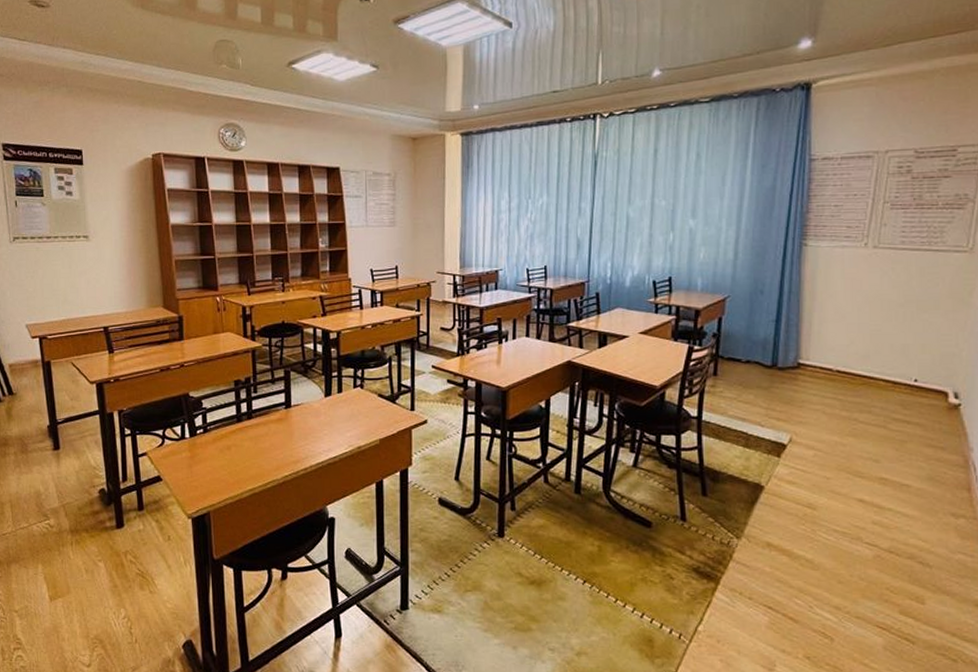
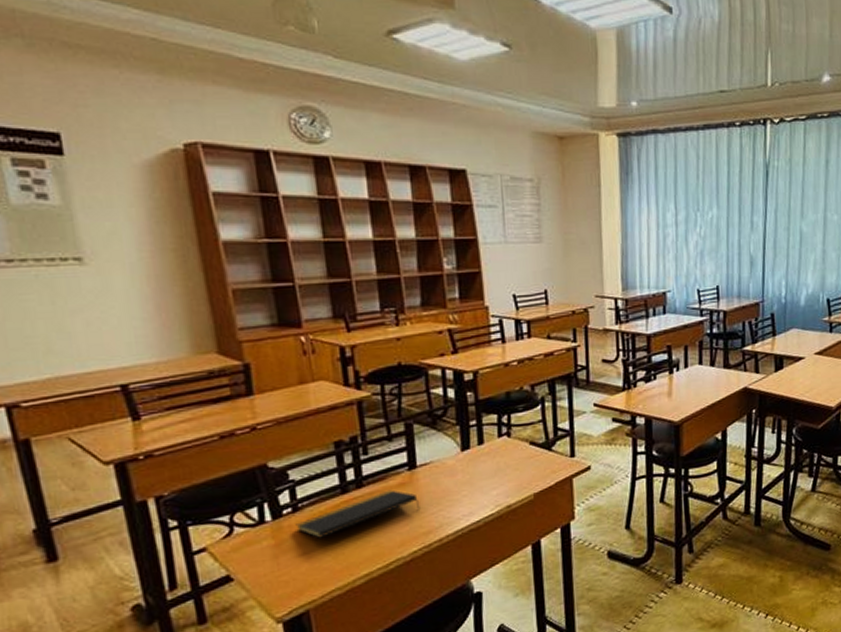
notepad: none [205,423,292,456] -> present [295,490,421,538]

